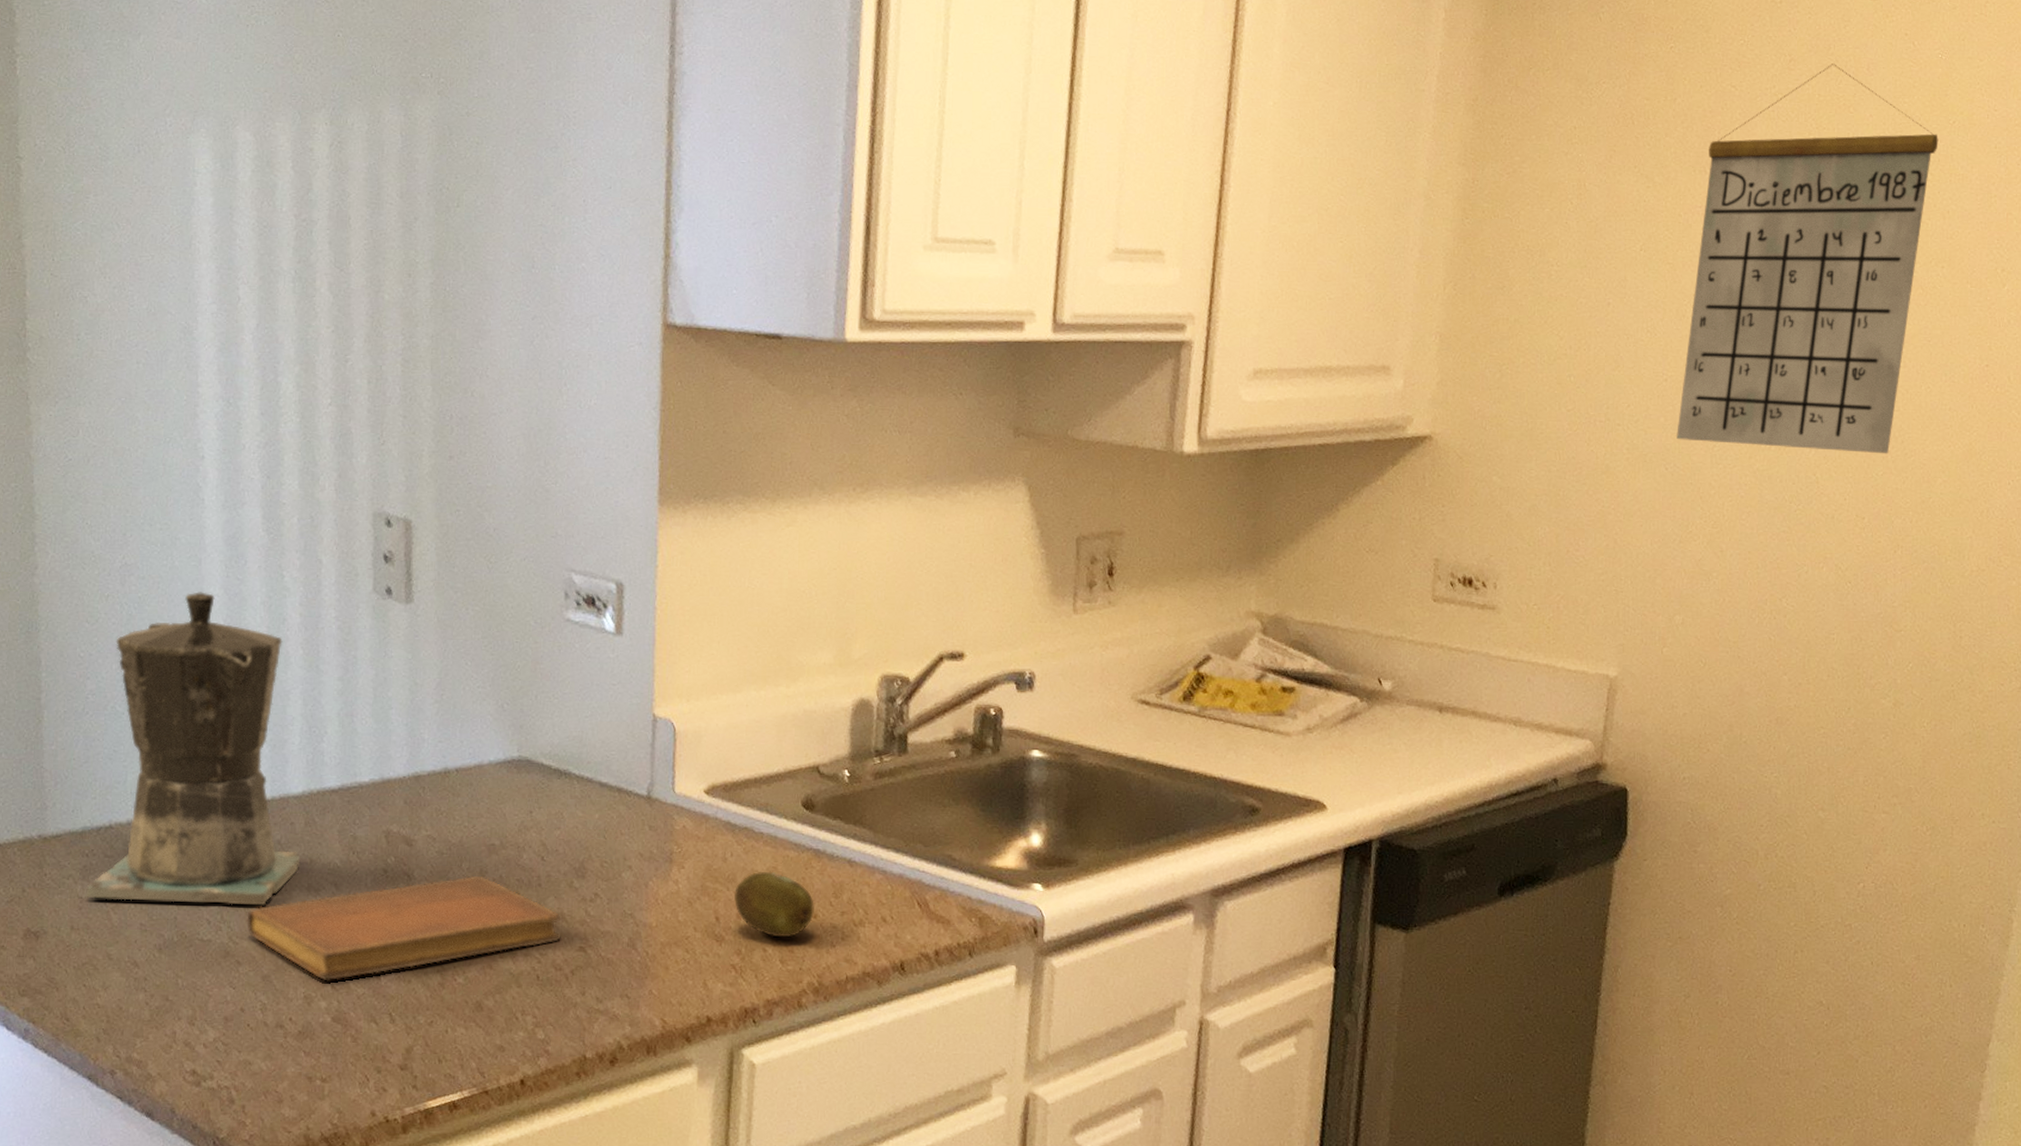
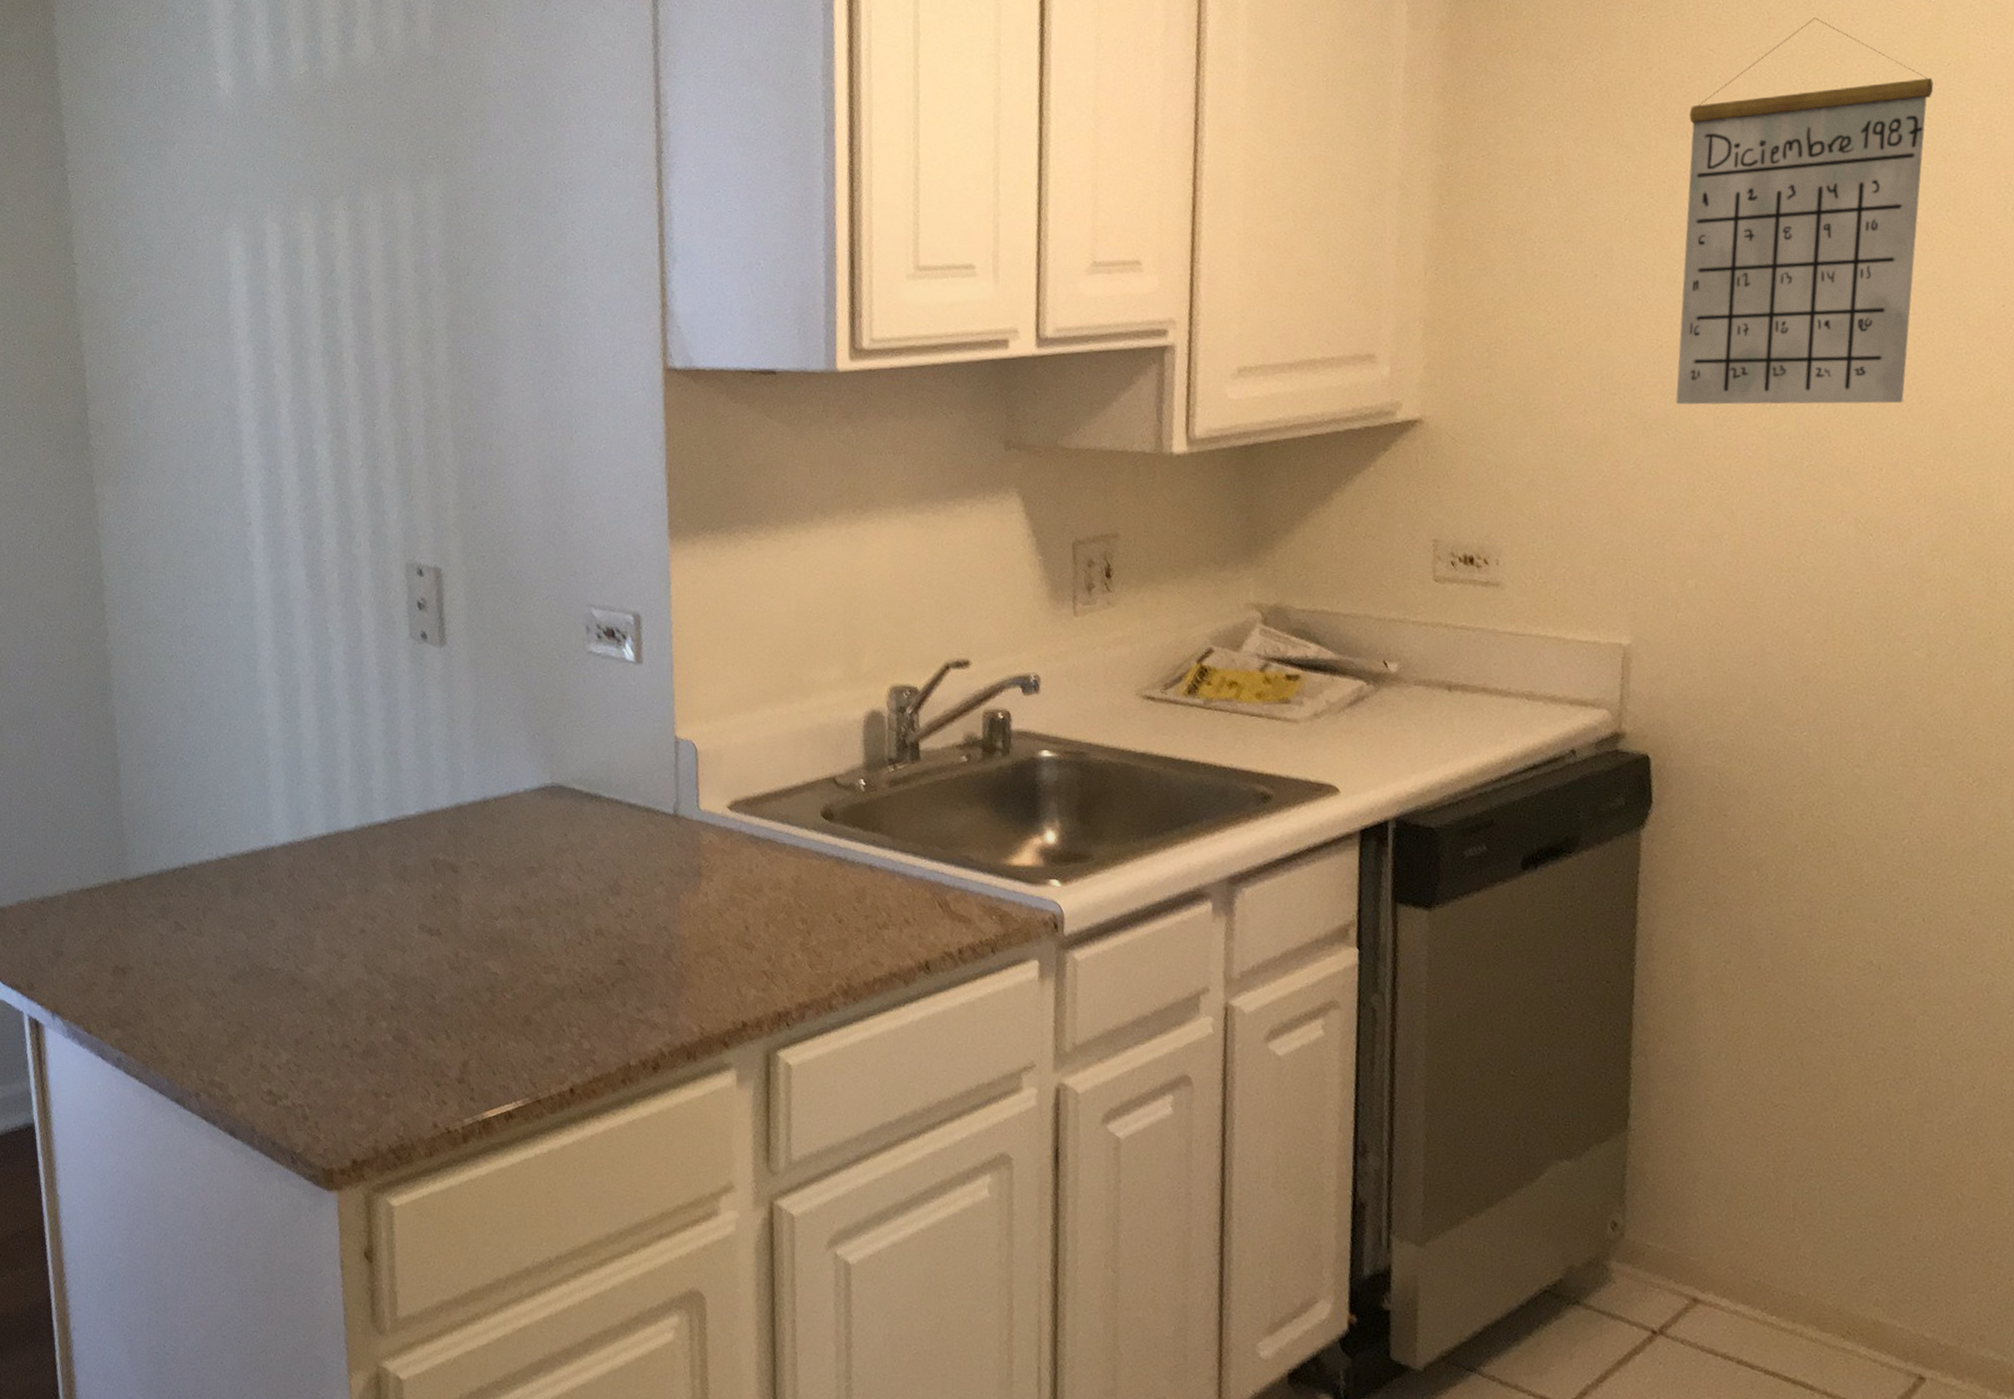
coffee maker: present [85,592,301,906] -> none [165,647,357,936]
notebook: present [246,876,562,981] -> none [311,898,601,1003]
fruit: present [734,871,814,938] -> none [762,880,839,943]

